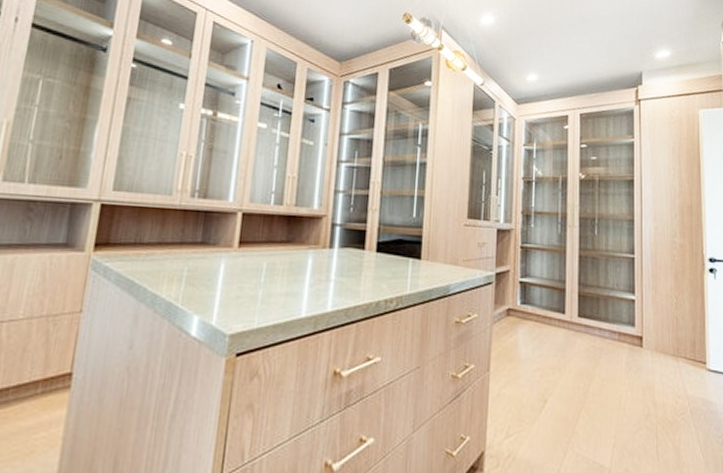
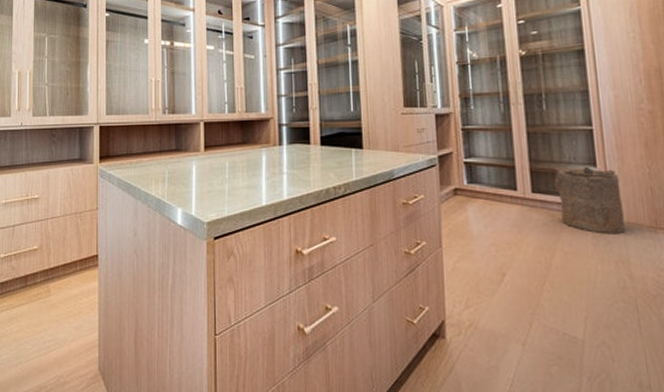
laundry hamper: none [598,292,653,362] -> present [553,166,625,235]

